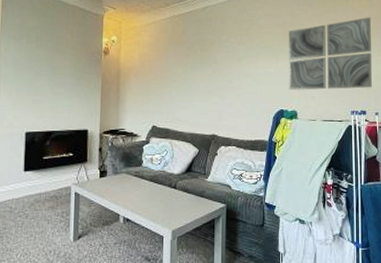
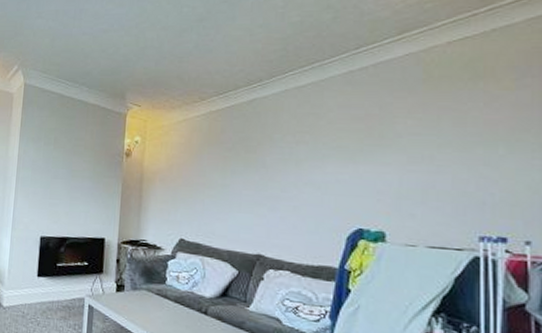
wall art: present [289,17,372,90] -> none [373,103,519,206]

